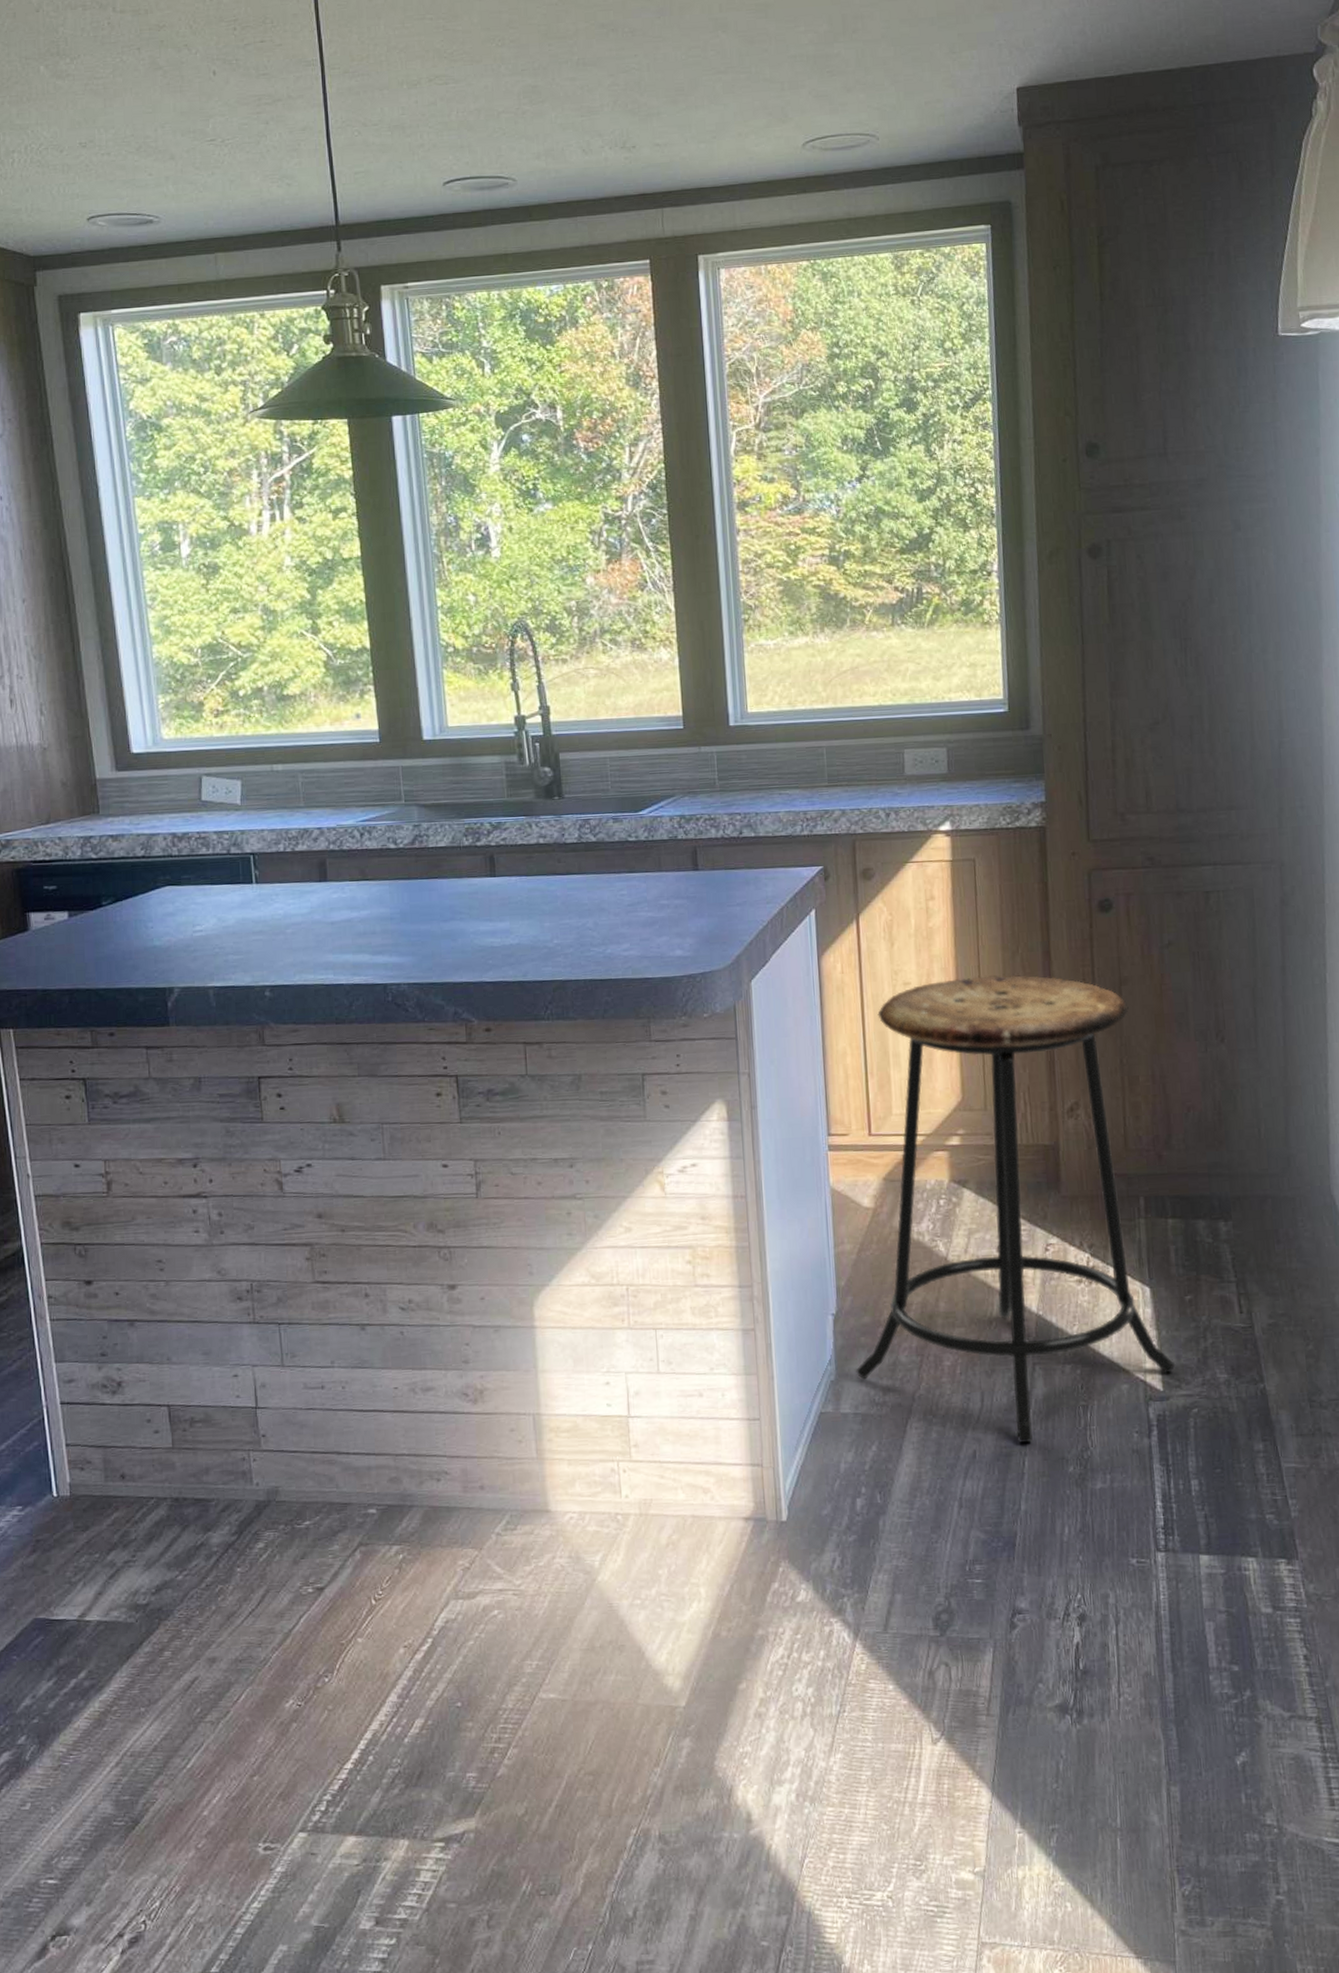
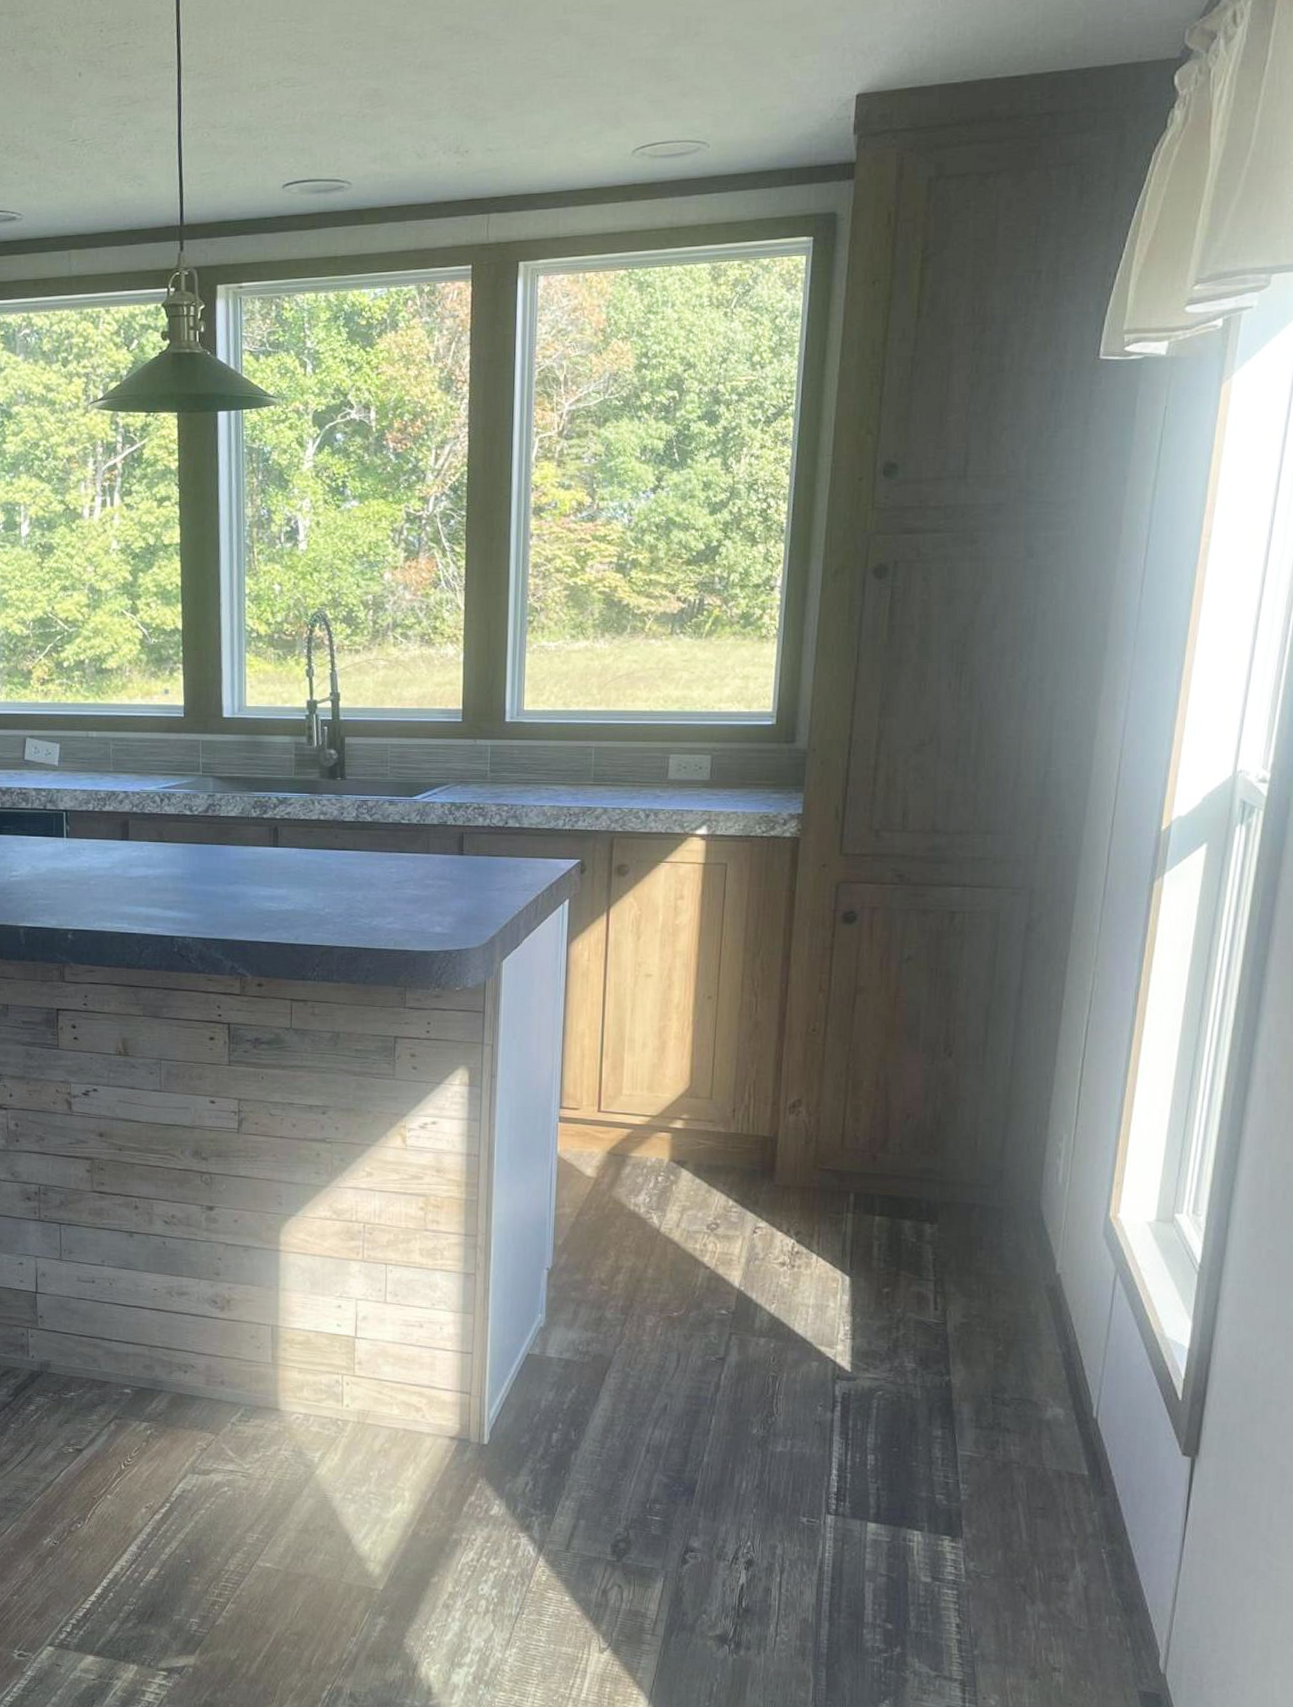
bar stool: present [855,974,1176,1443] -> none [564,974,866,1403]

